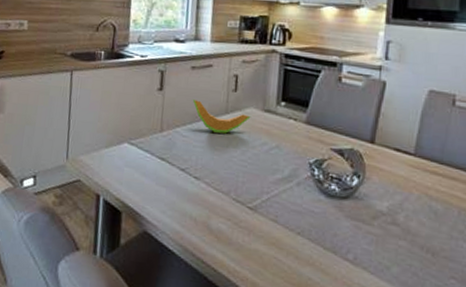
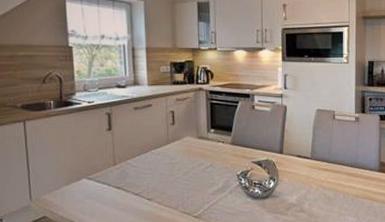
cantaloupe slice: present [192,99,251,134] -> none [138,135,188,160]

